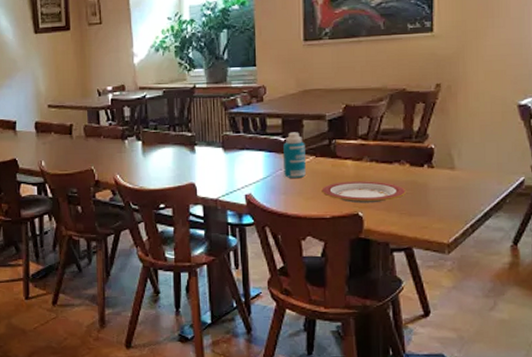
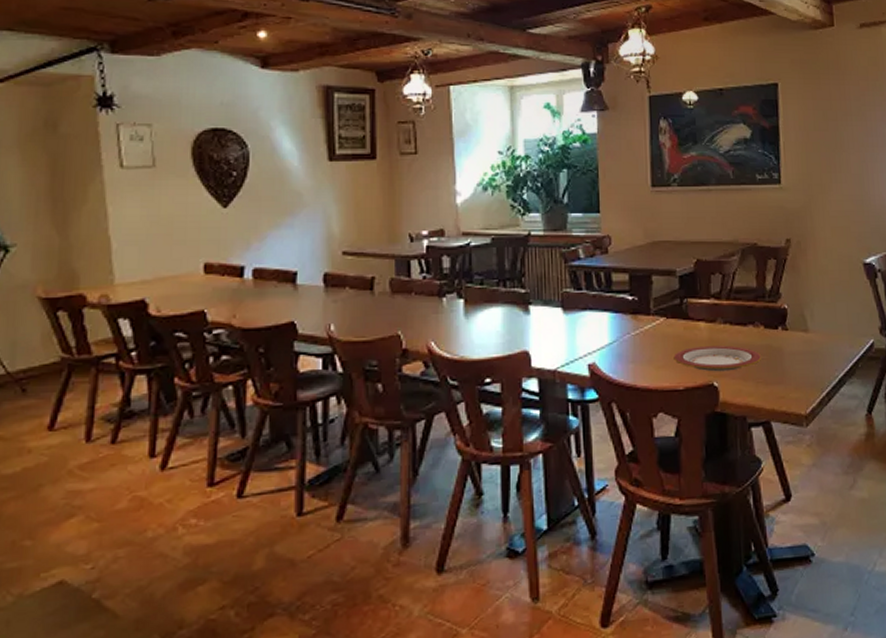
bottle: present [283,132,306,178] -> none [631,289,656,343]

